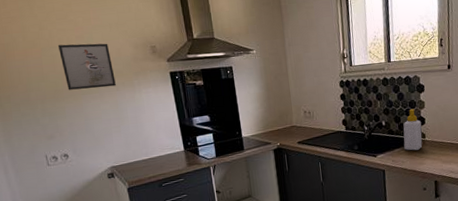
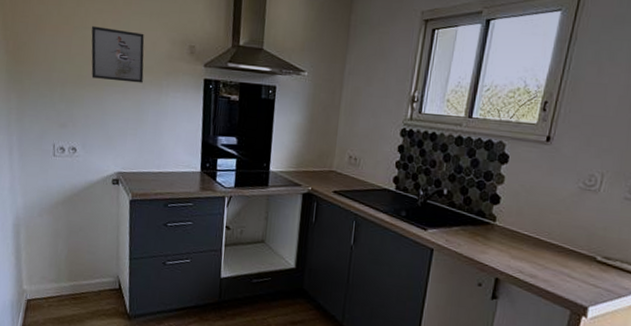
soap bottle: present [403,108,423,151] -> none [465,181,495,235]

